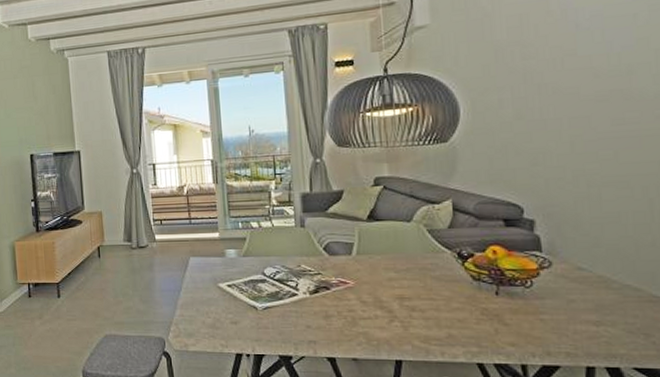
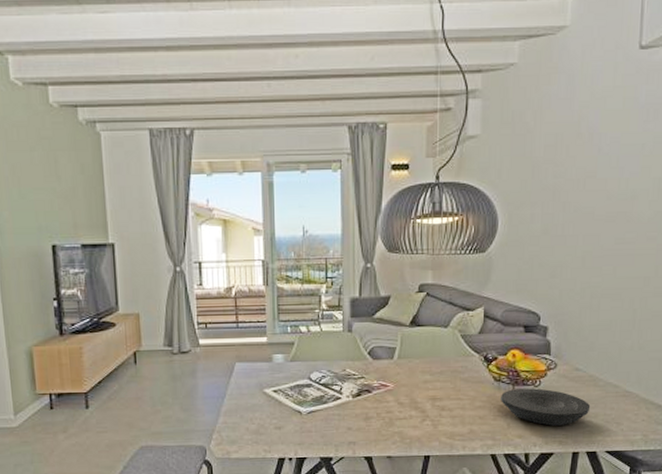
plate: none [482,289,605,334] -> present [500,388,591,426]

